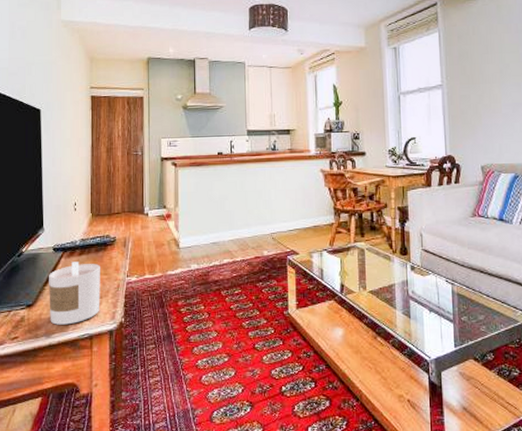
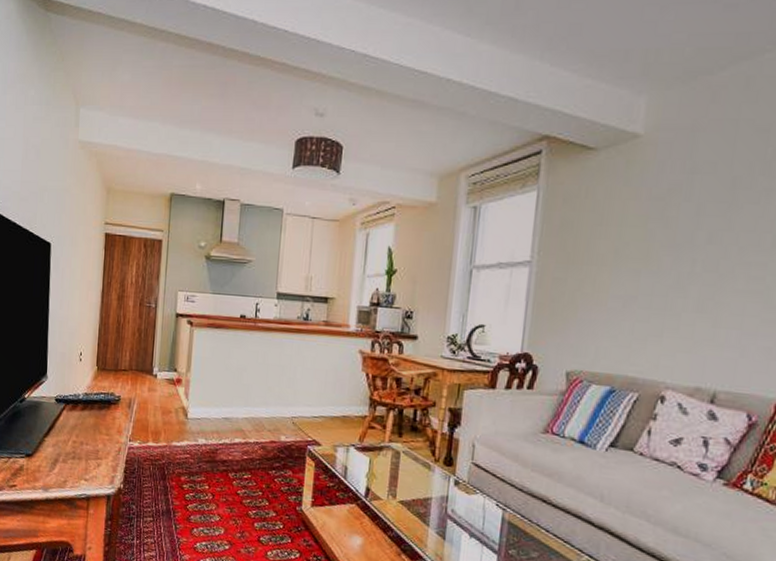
candle: present [49,262,100,325] -> none [48,416,102,482]

